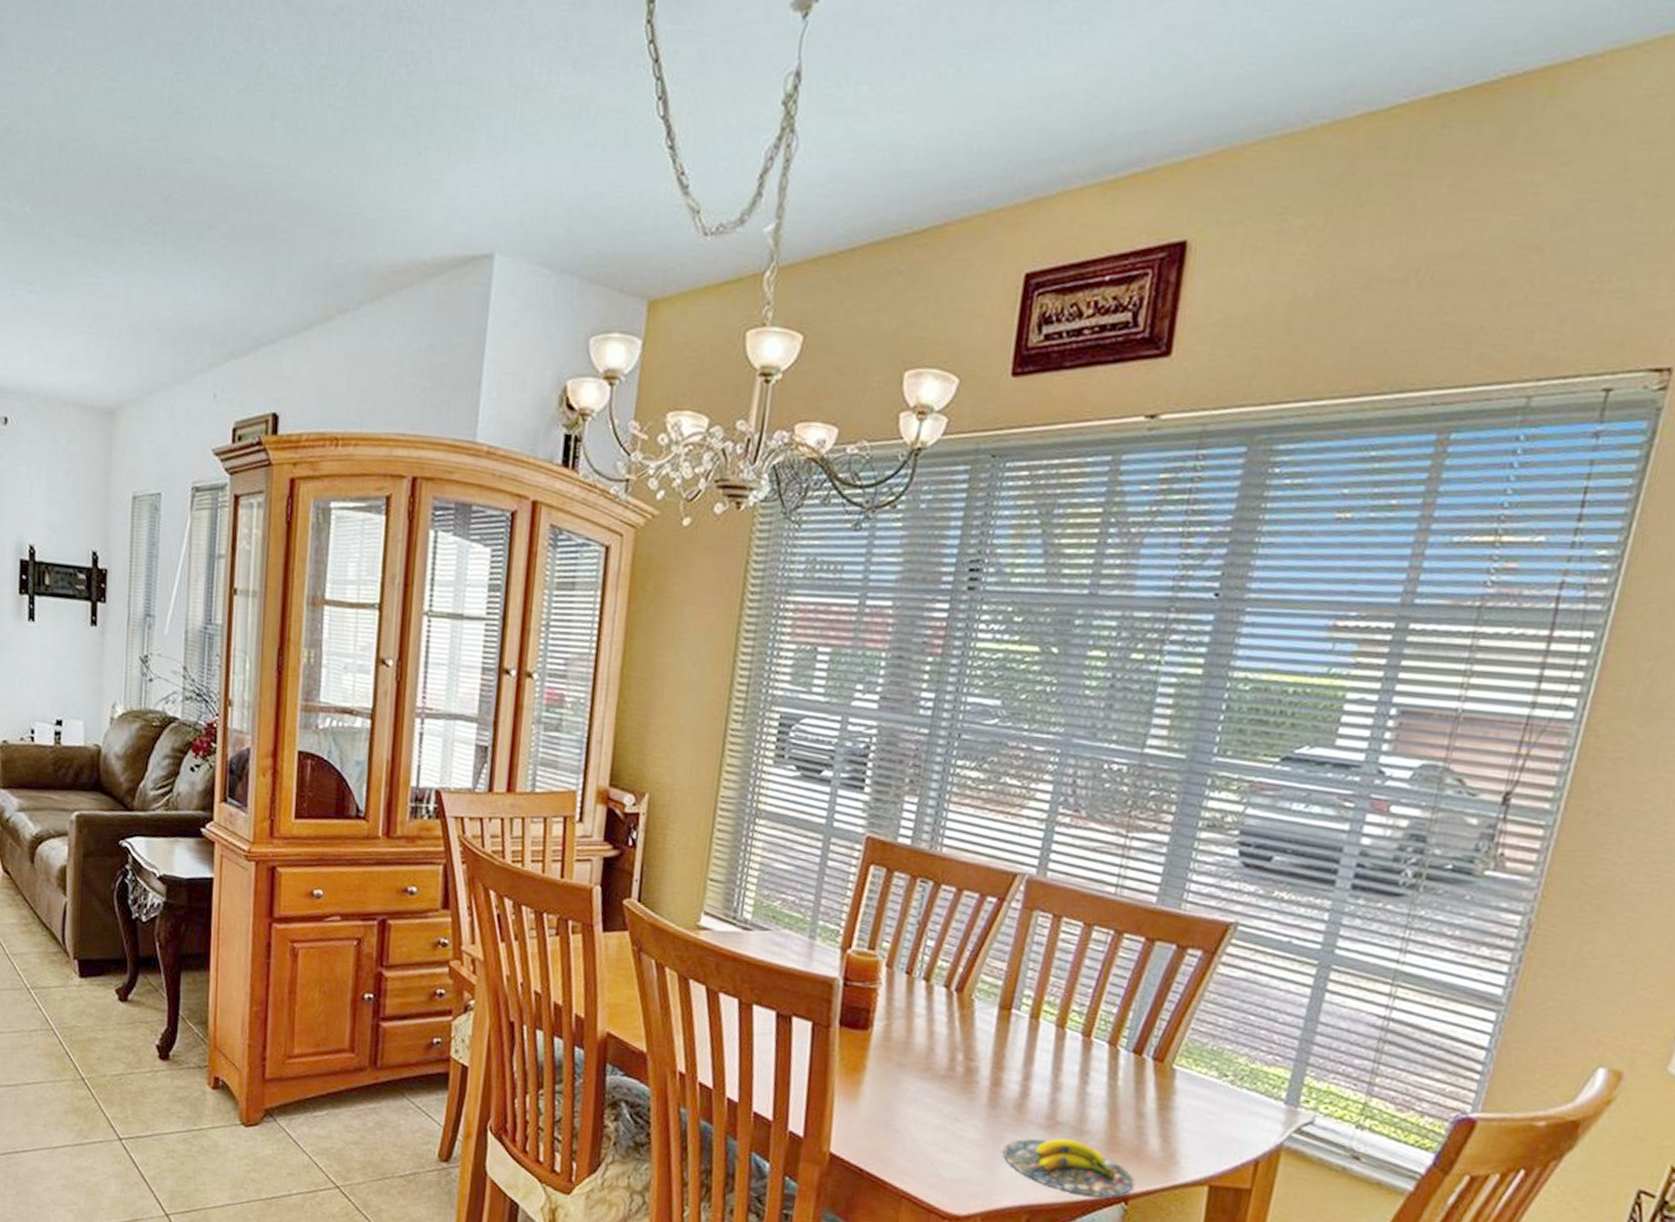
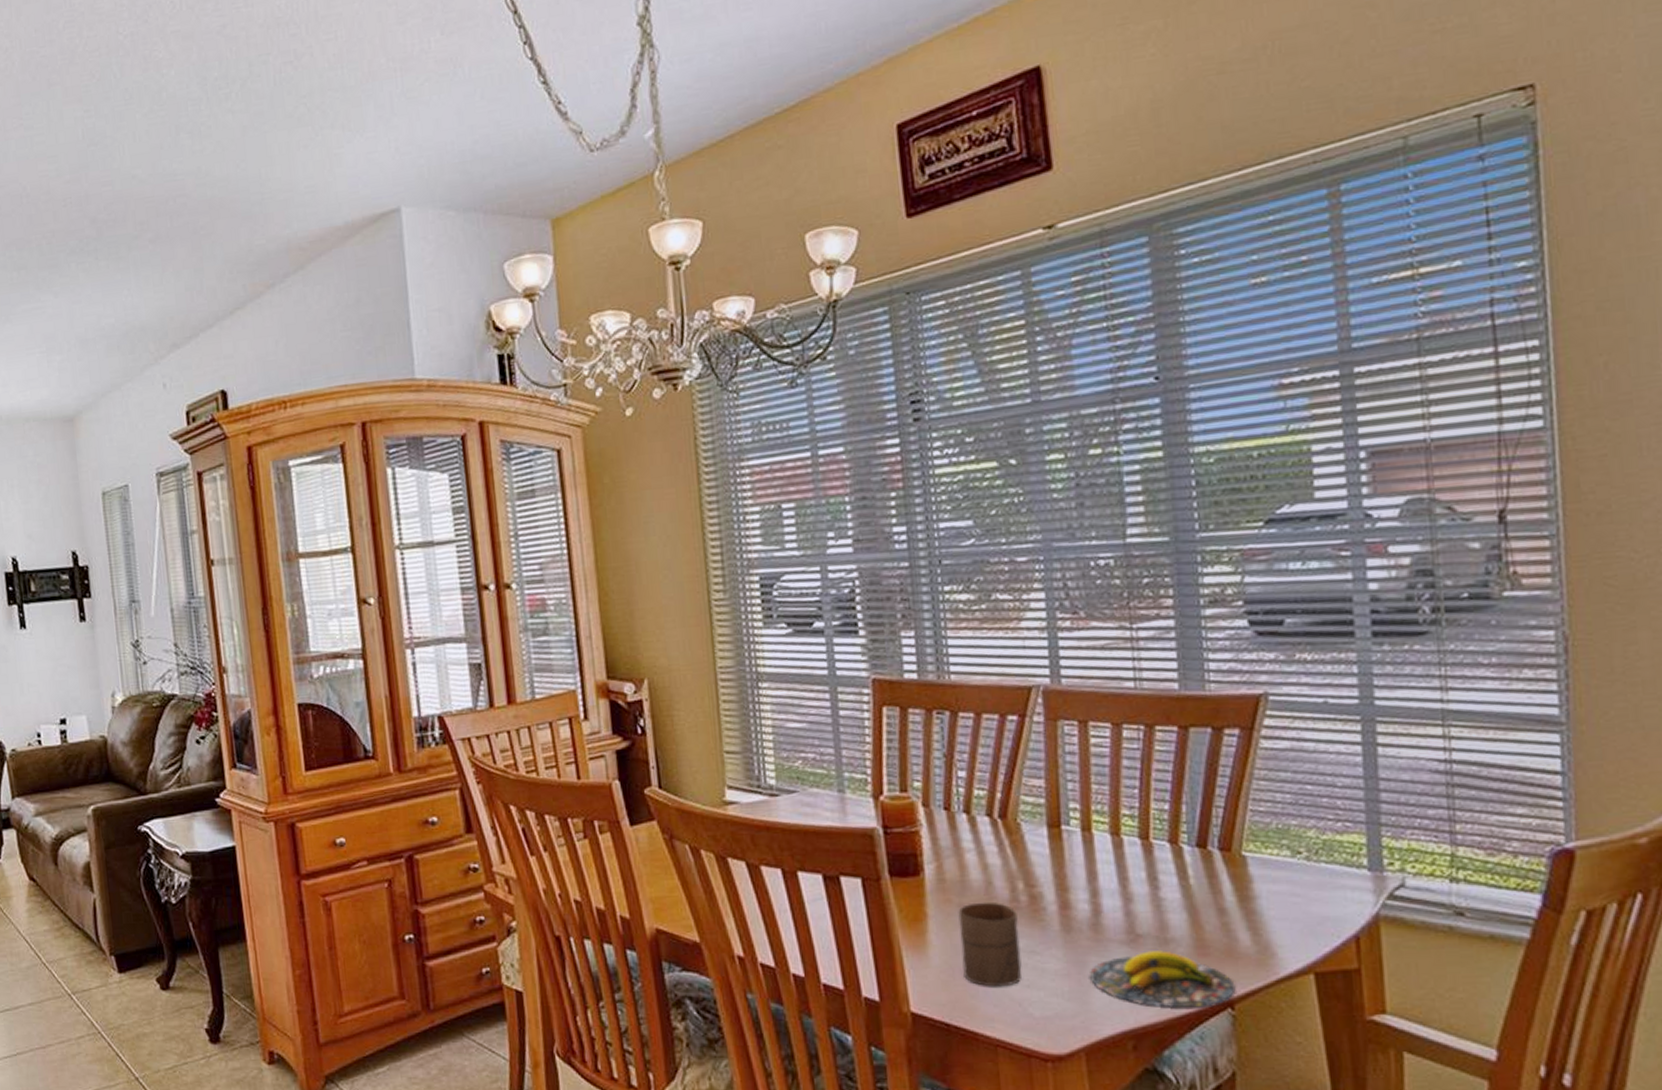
cup: none [887,1064,951,1146] -> present [958,902,1022,987]

